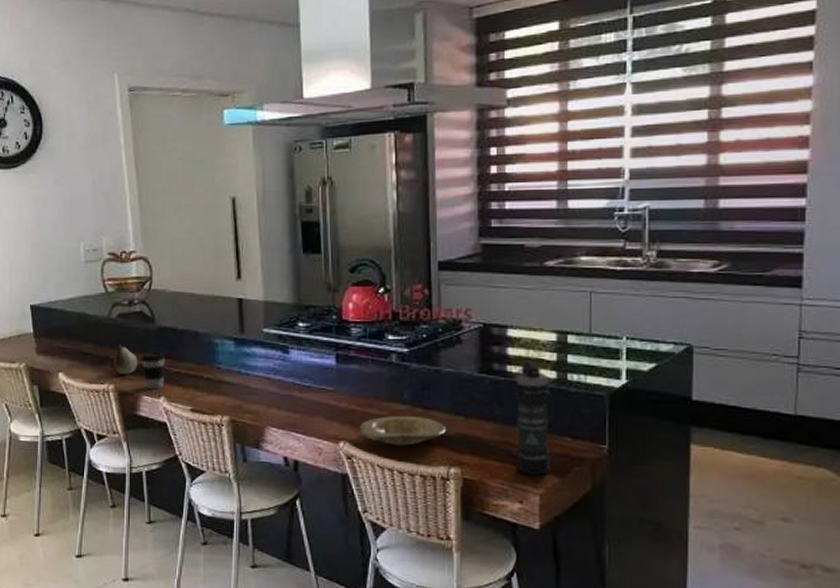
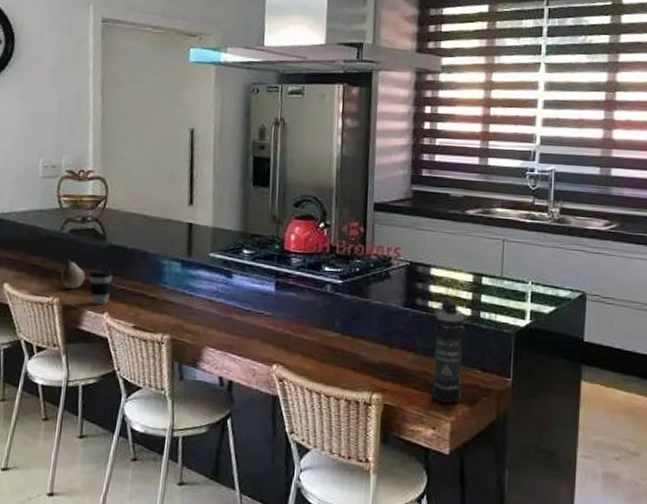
plate: present [360,416,447,446] -> none [292,342,372,371]

